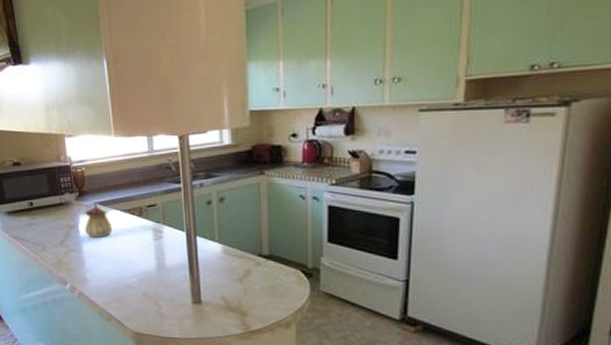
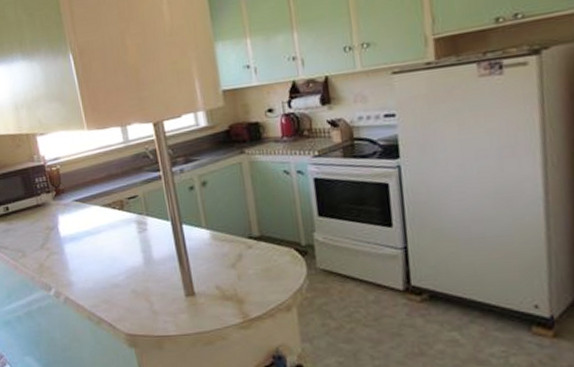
teapot: present [84,203,112,239] -> none [63,200,94,238]

